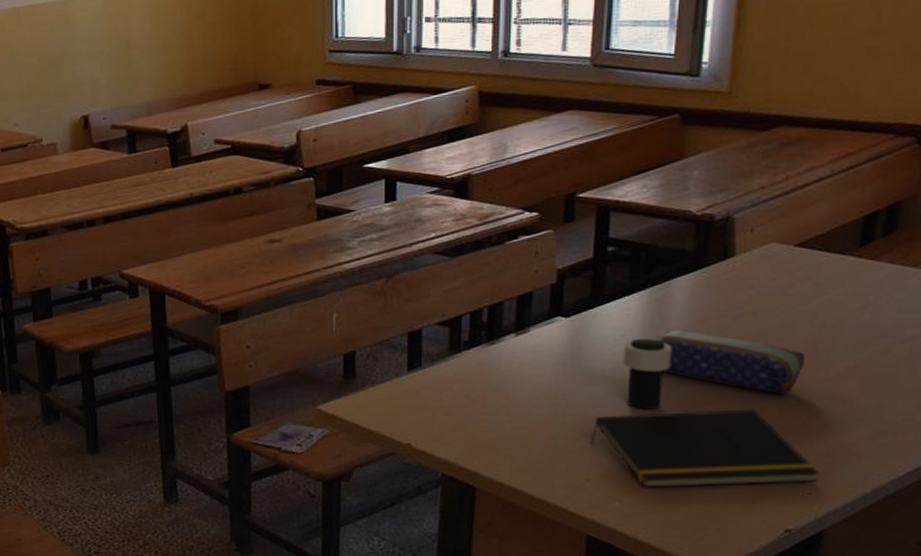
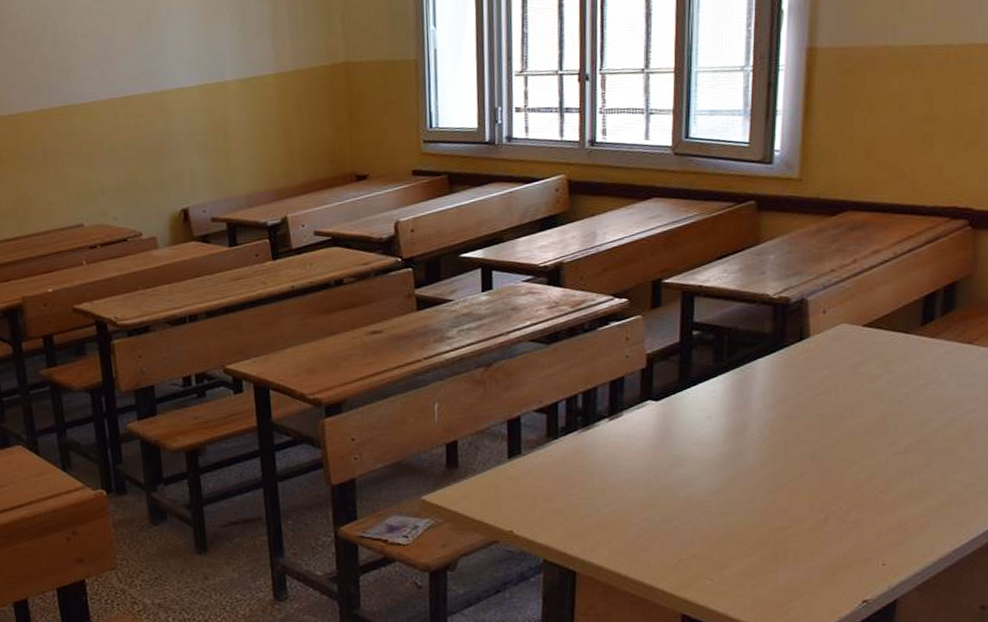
notepad: present [590,409,819,488] -> none [682,485,891,566]
cup: present [623,338,672,409] -> none [710,419,755,489]
pencil case: present [656,328,805,395] -> none [740,409,875,470]

